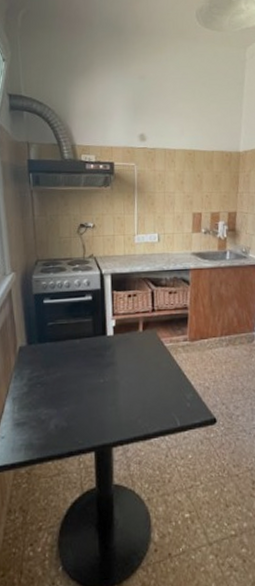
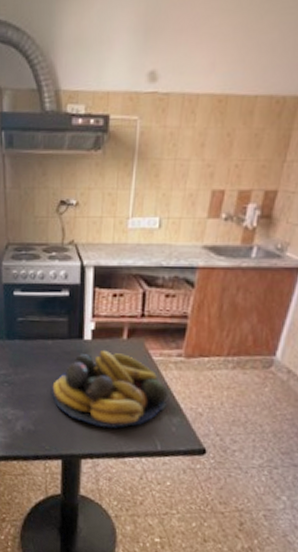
fruit bowl: none [82,343,181,414] -> present [52,351,168,428]

